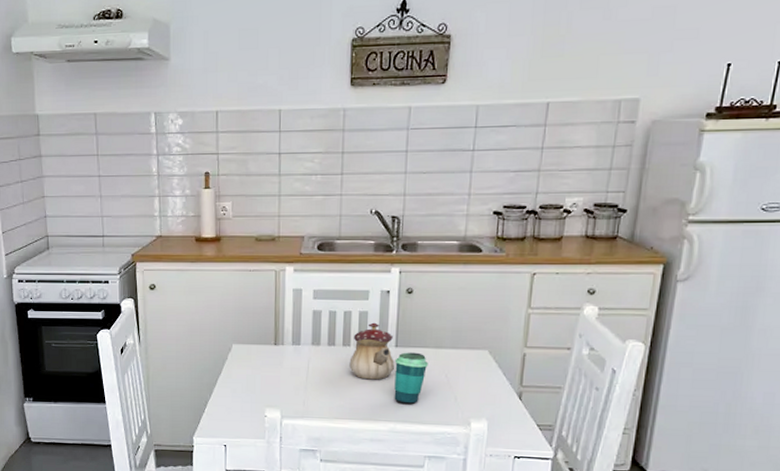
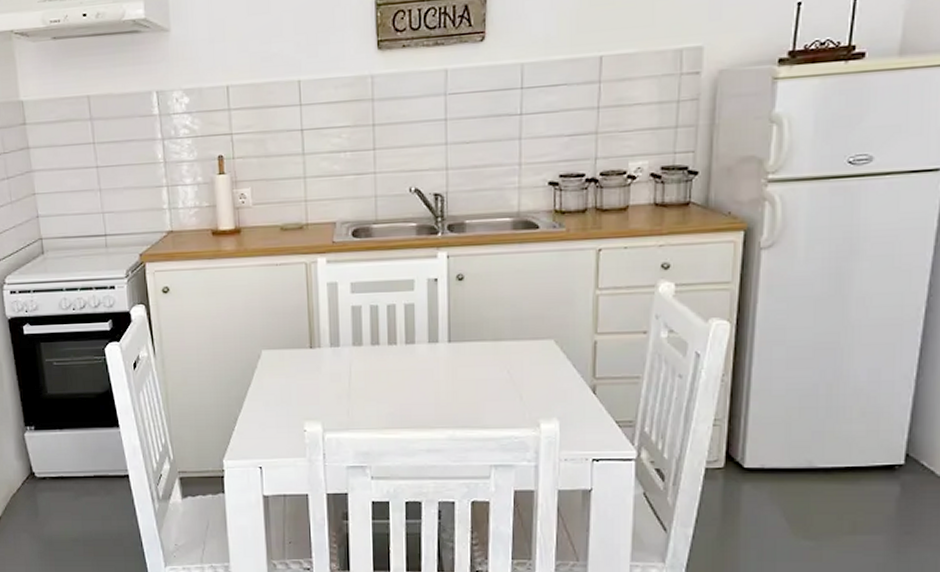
teapot: present [349,322,394,380] -> none [397,315,448,382]
cup: present [394,352,428,405] -> none [450,347,487,408]

